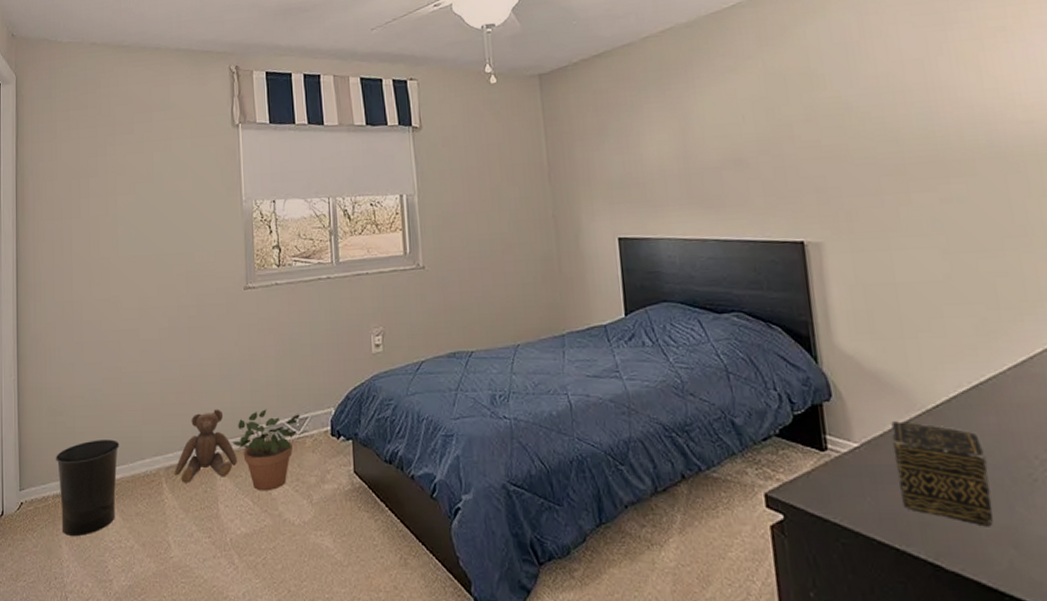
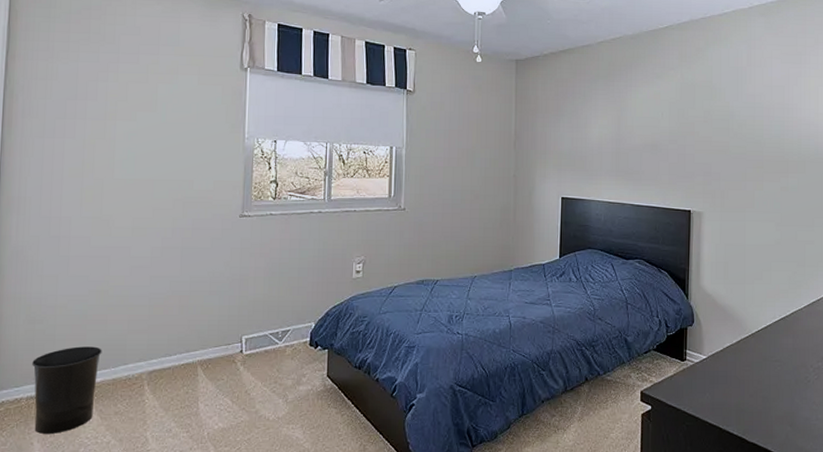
teddy bear: present [174,409,238,483] -> none [157,321,221,385]
potted plant: present [232,409,310,491] -> none [217,322,291,392]
decorative box: present [891,421,993,527] -> none [727,341,783,412]

